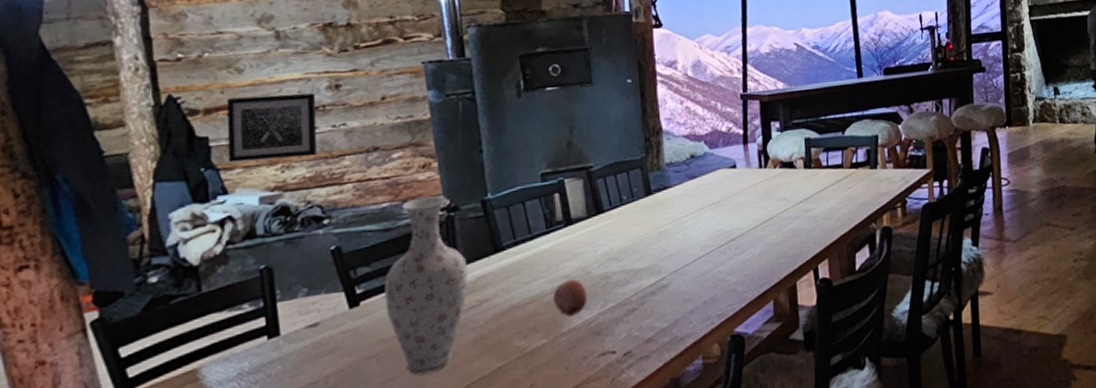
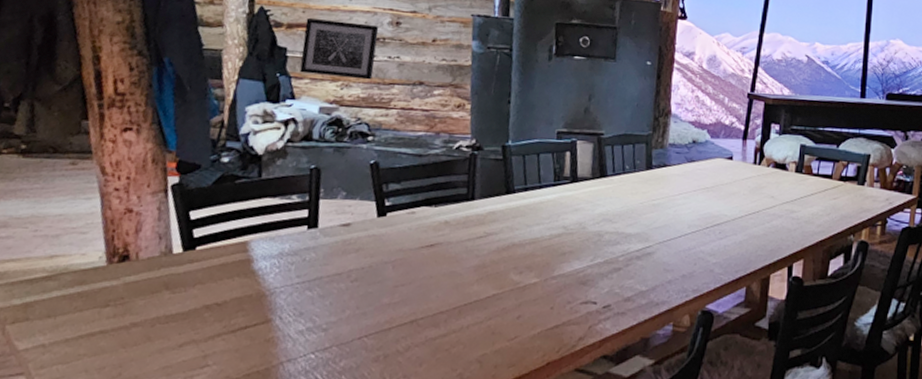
vase: present [383,196,468,376] -> none [407,133,482,287]
fruit: present [552,279,588,317] -> none [549,231,581,264]

